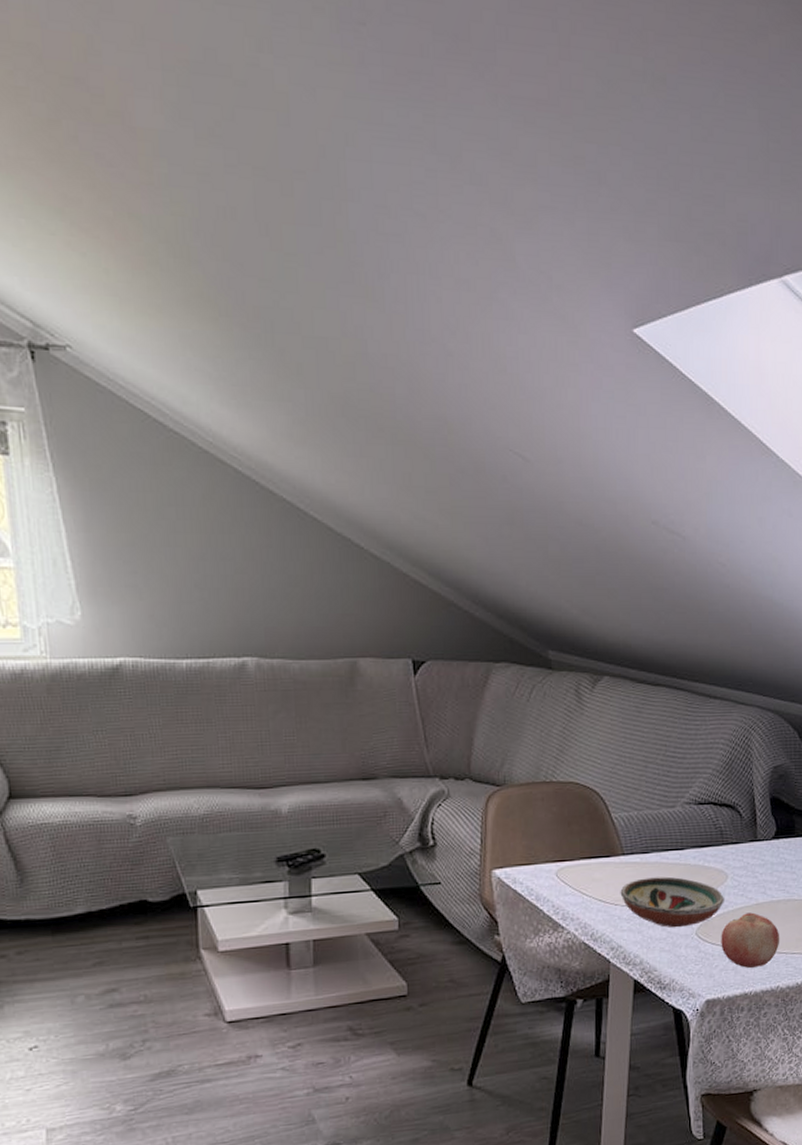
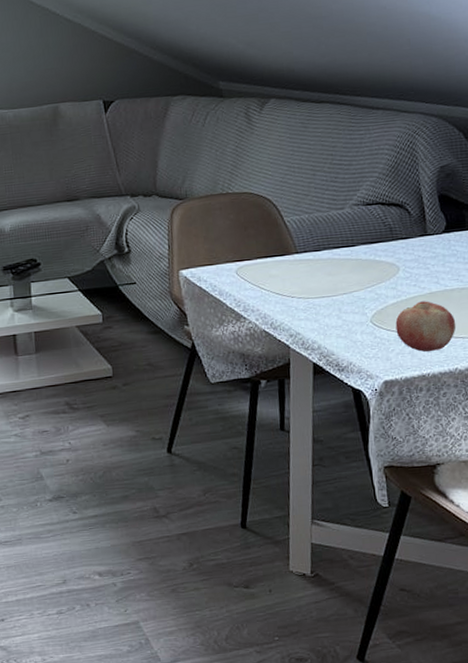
decorative bowl: present [620,876,724,928] -> none [296,271,397,317]

